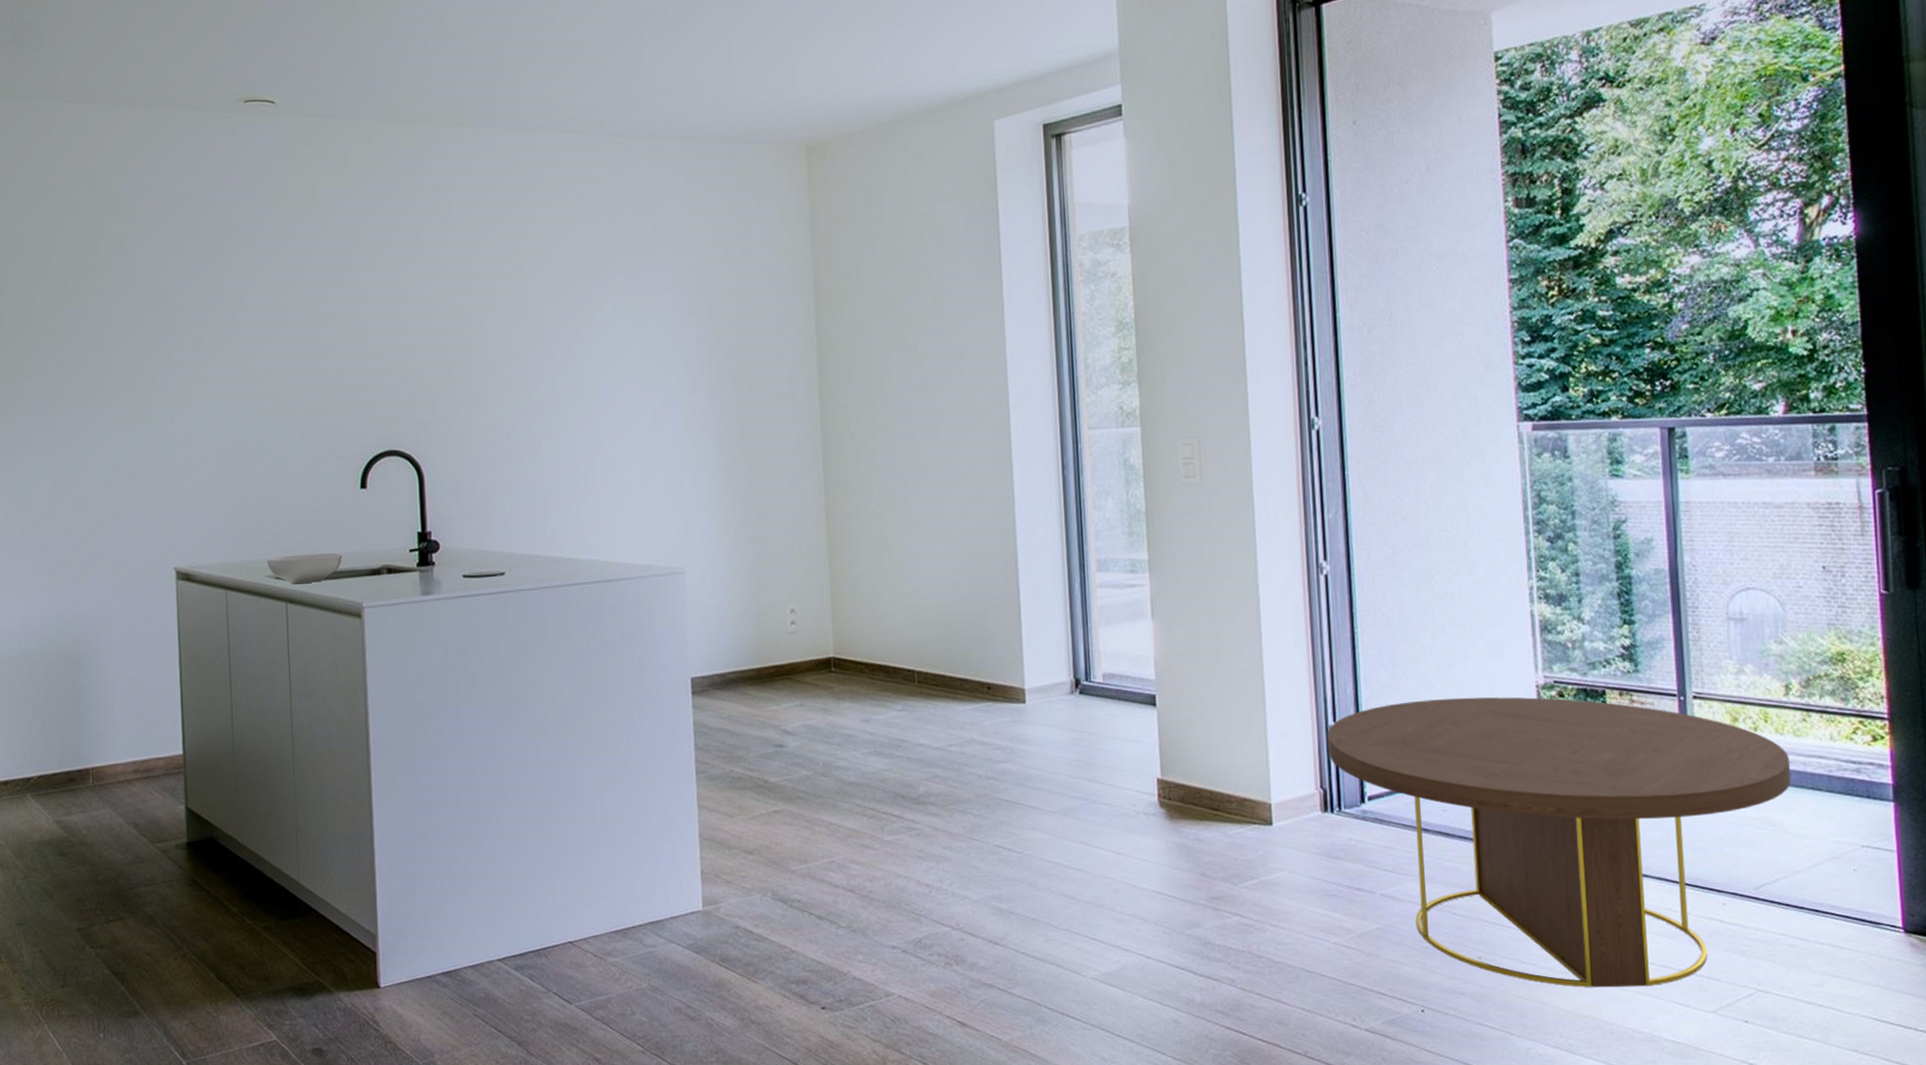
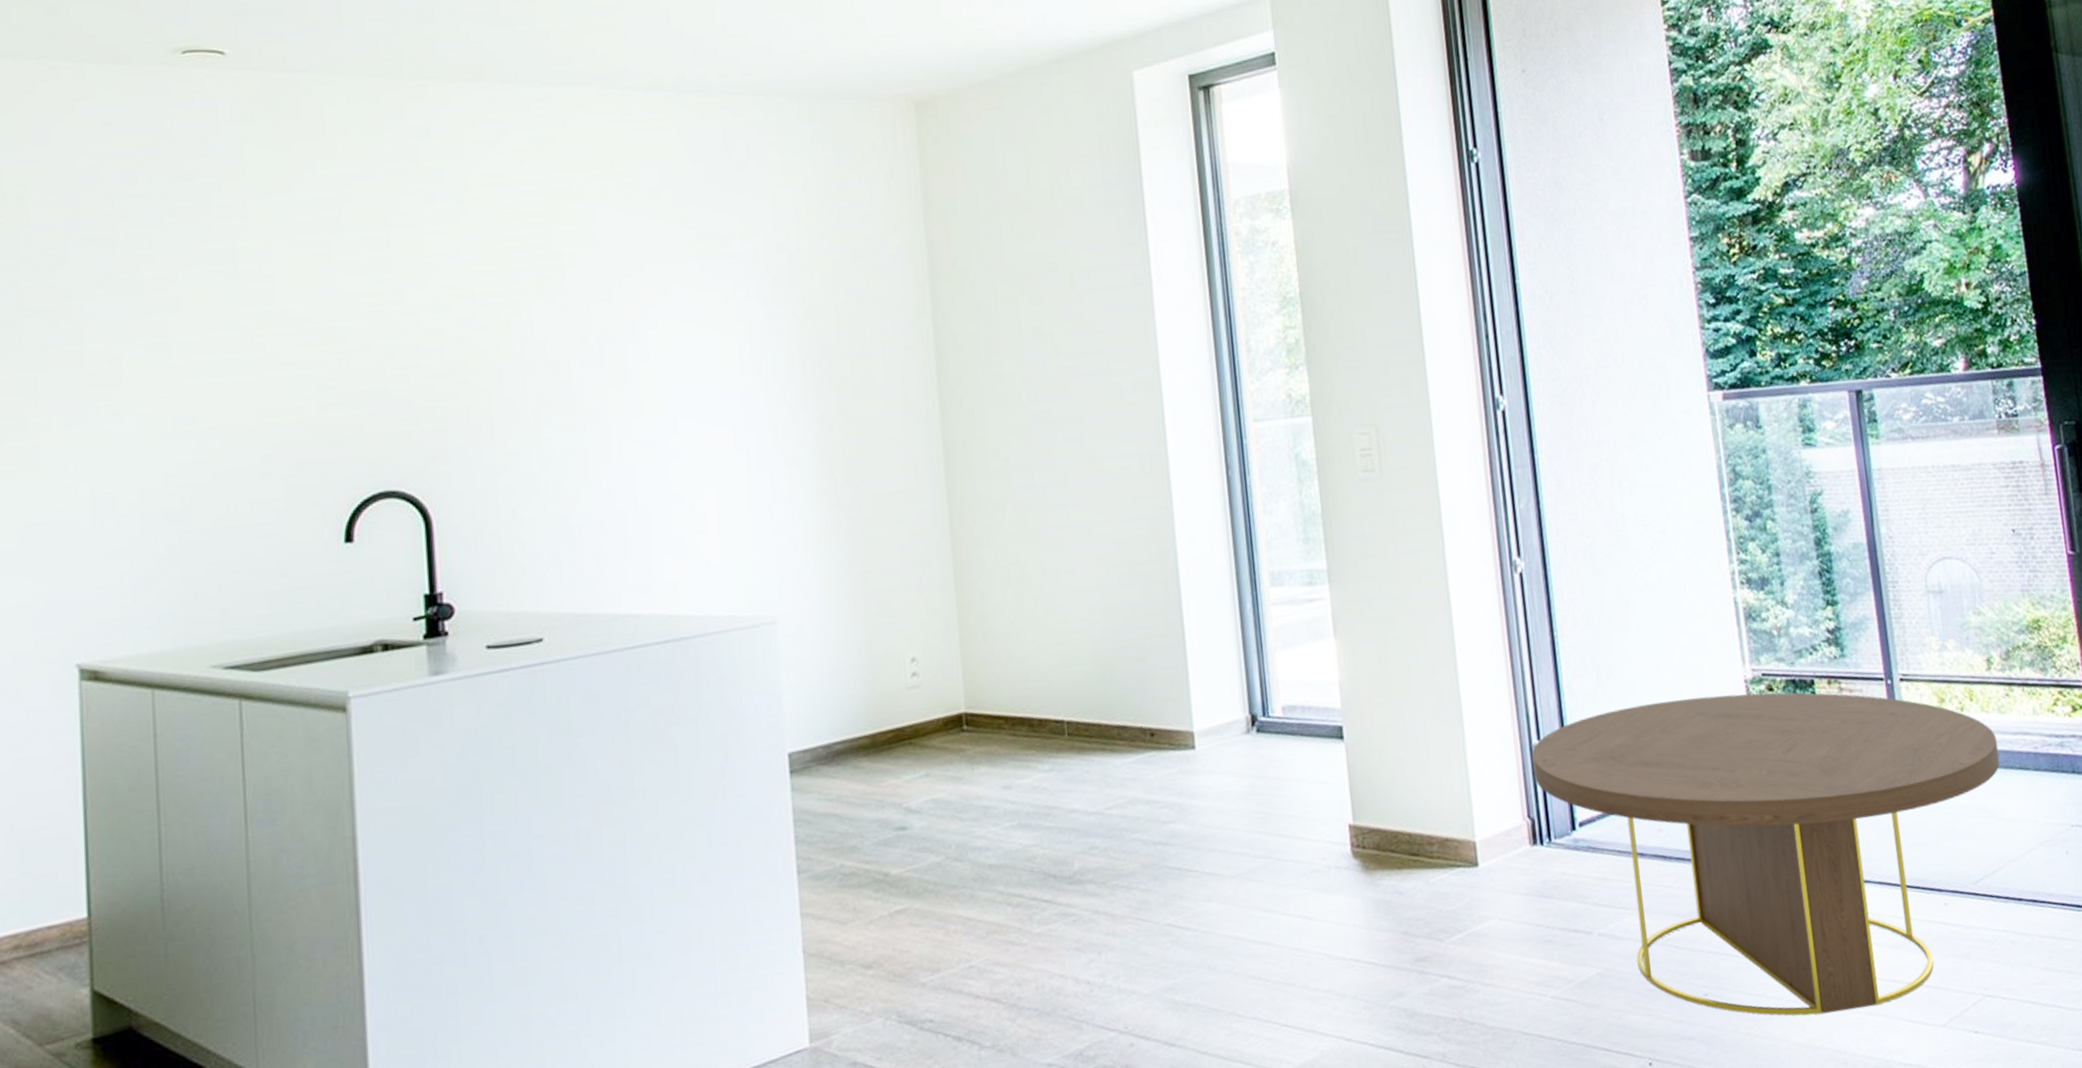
bowl: present [266,553,344,584] -> none [211,628,321,674]

